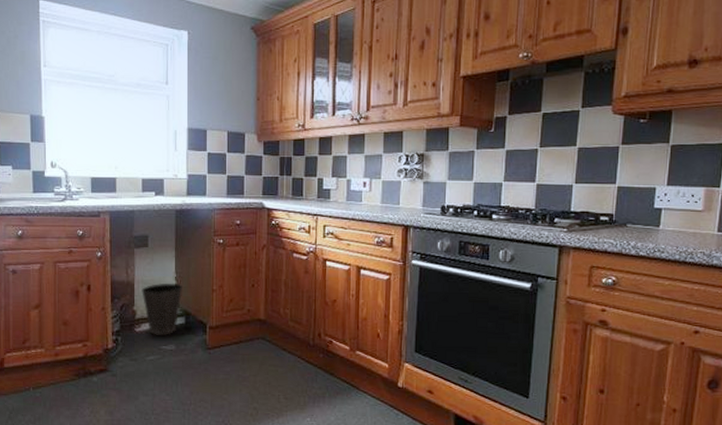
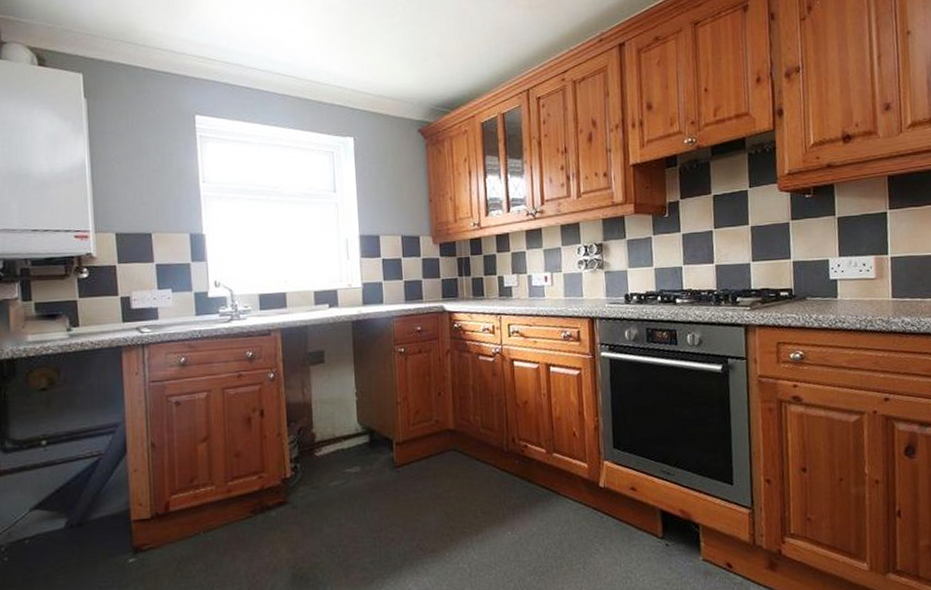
waste basket: present [142,283,183,336] -> none [320,398,365,459]

